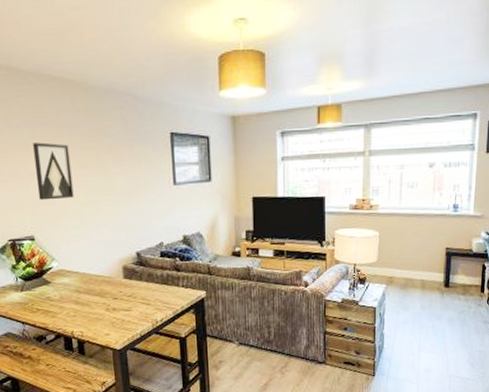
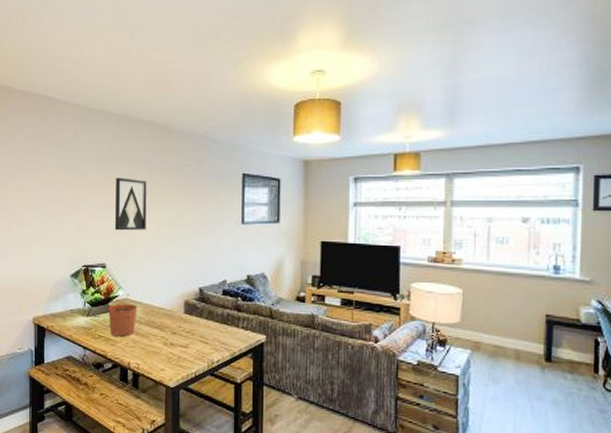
plant pot: none [43,264,75,308] -> present [108,293,138,337]

